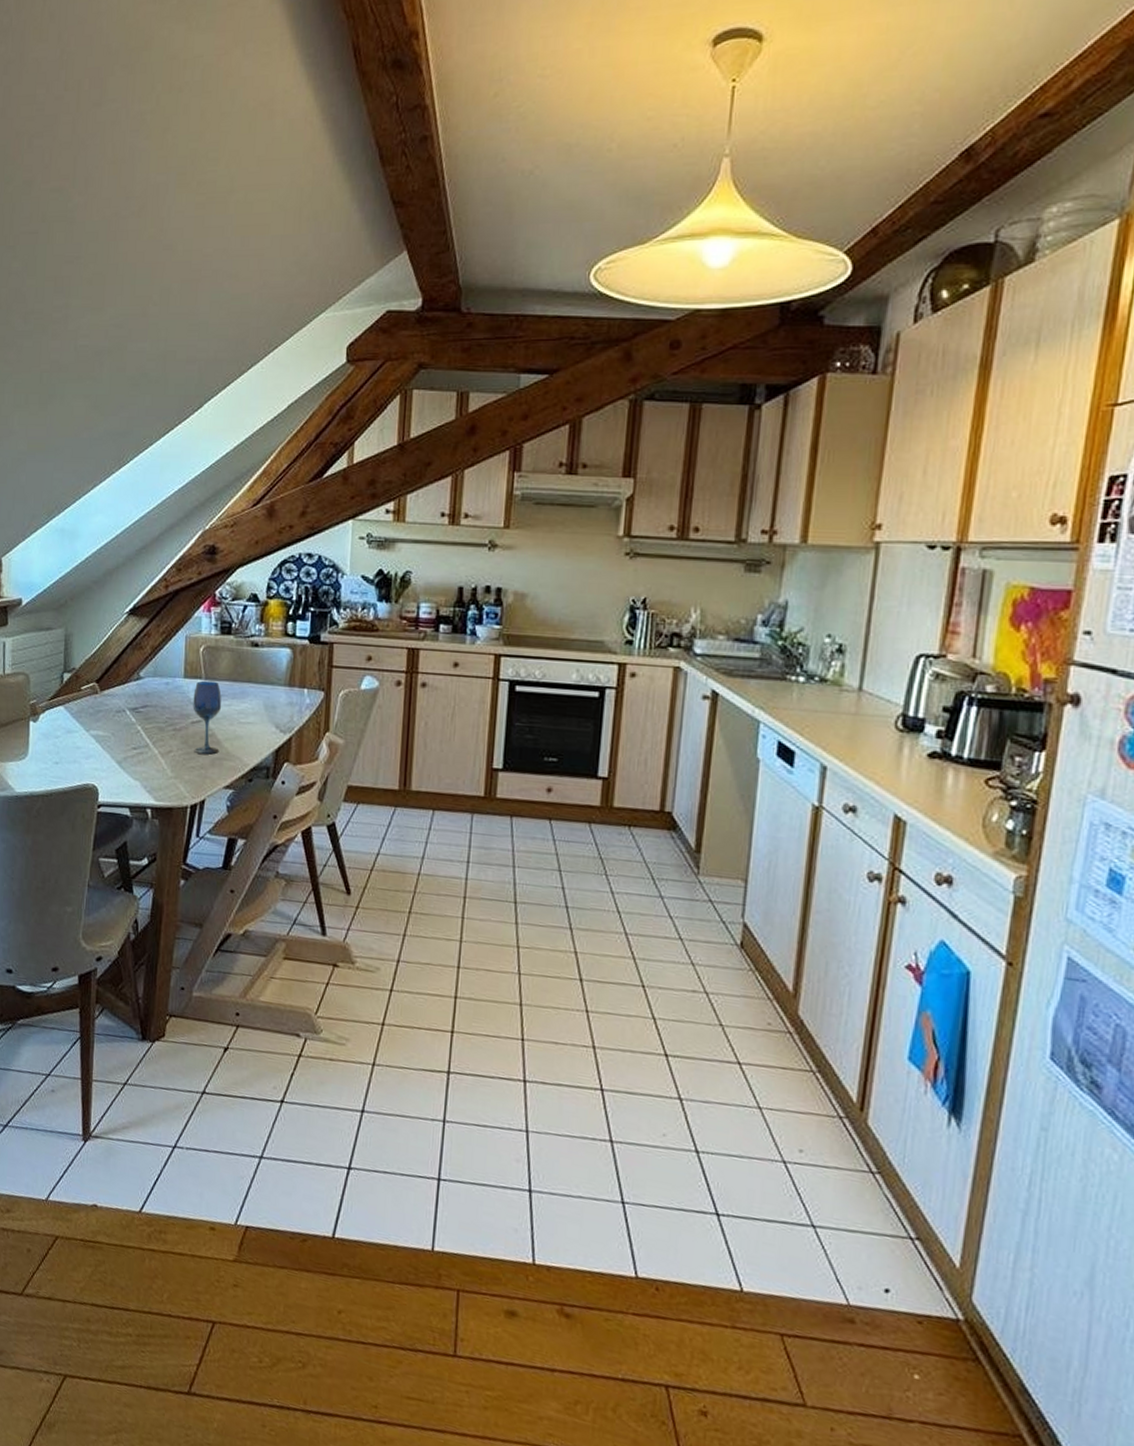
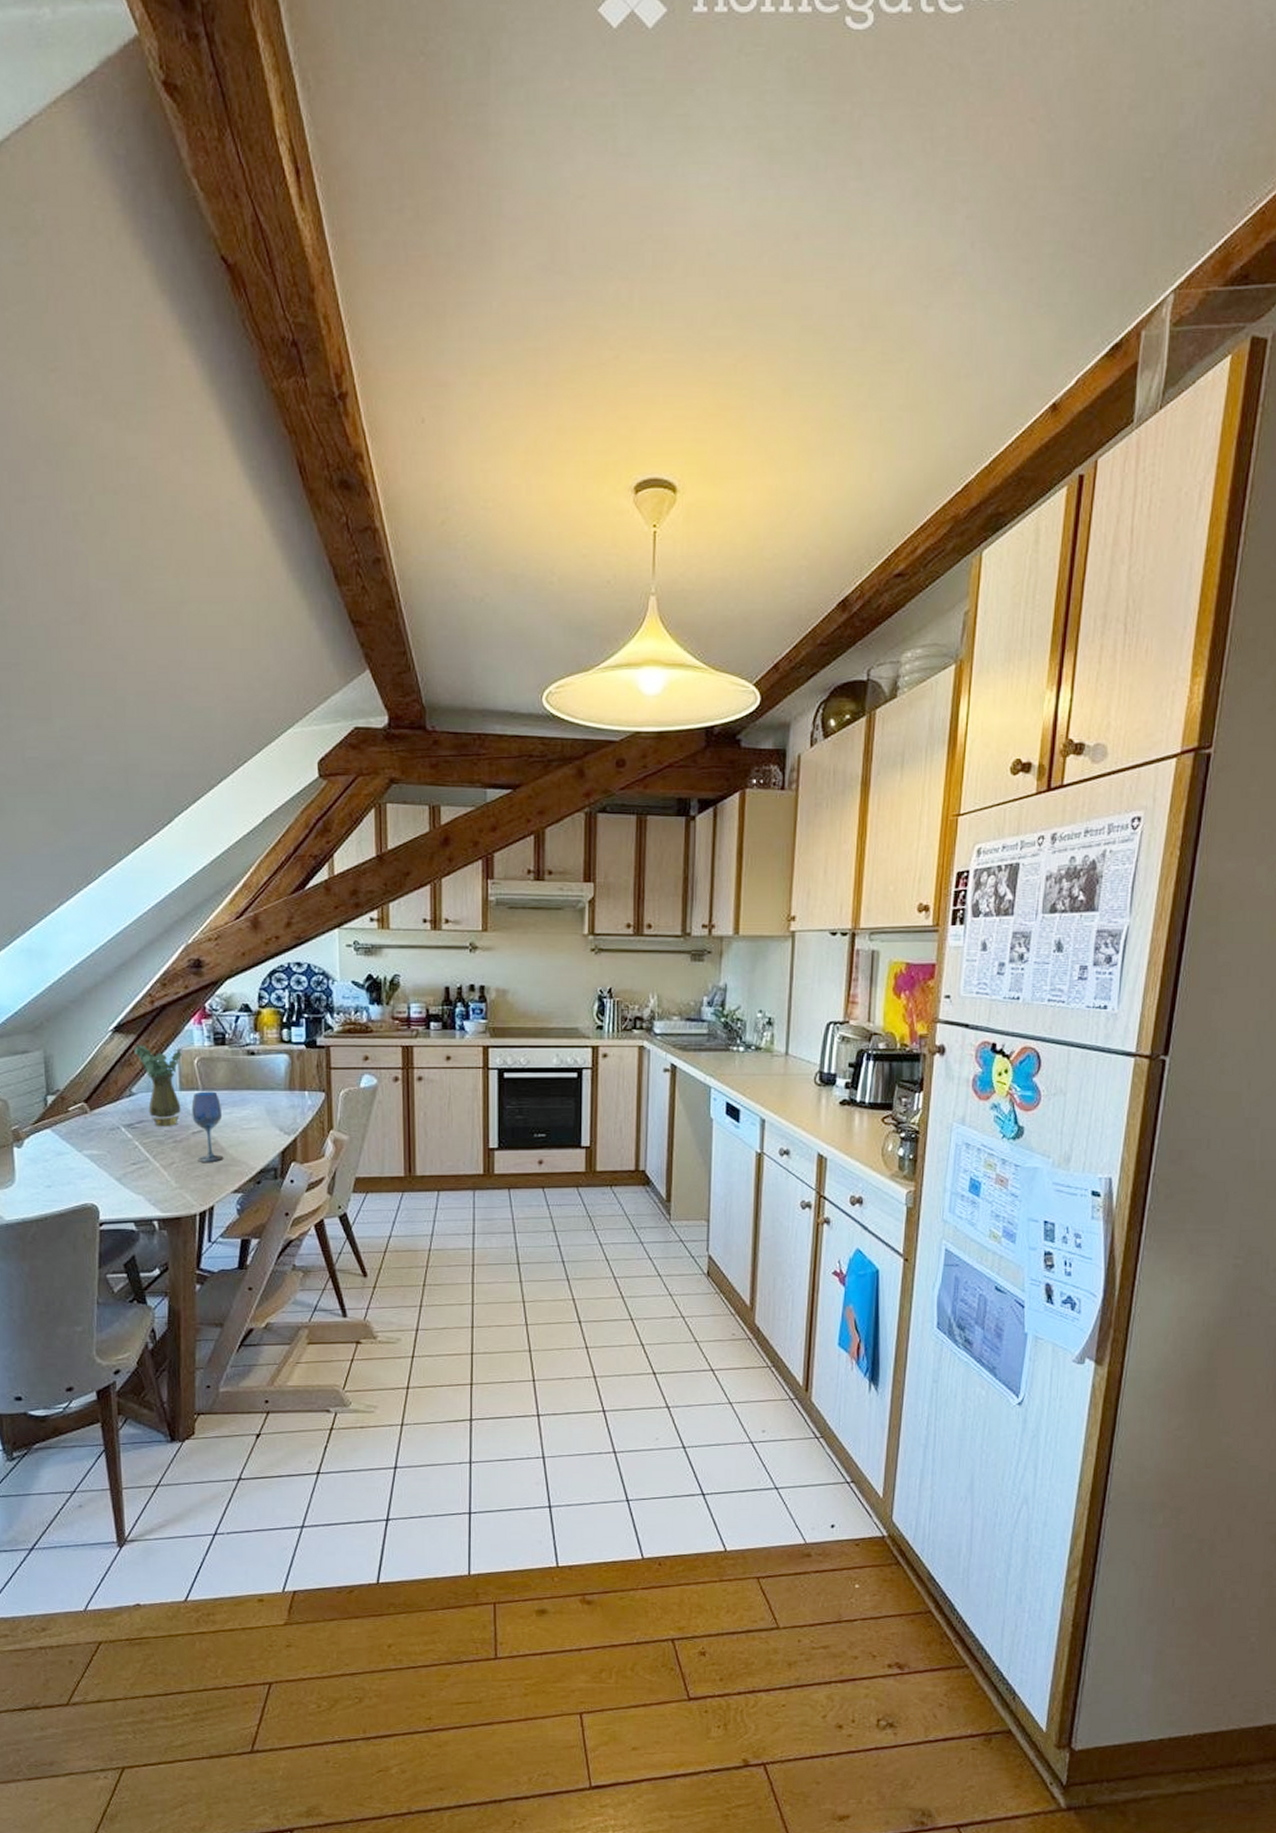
vase: none [145,626,189,714] -> present [134,1043,182,1127]

